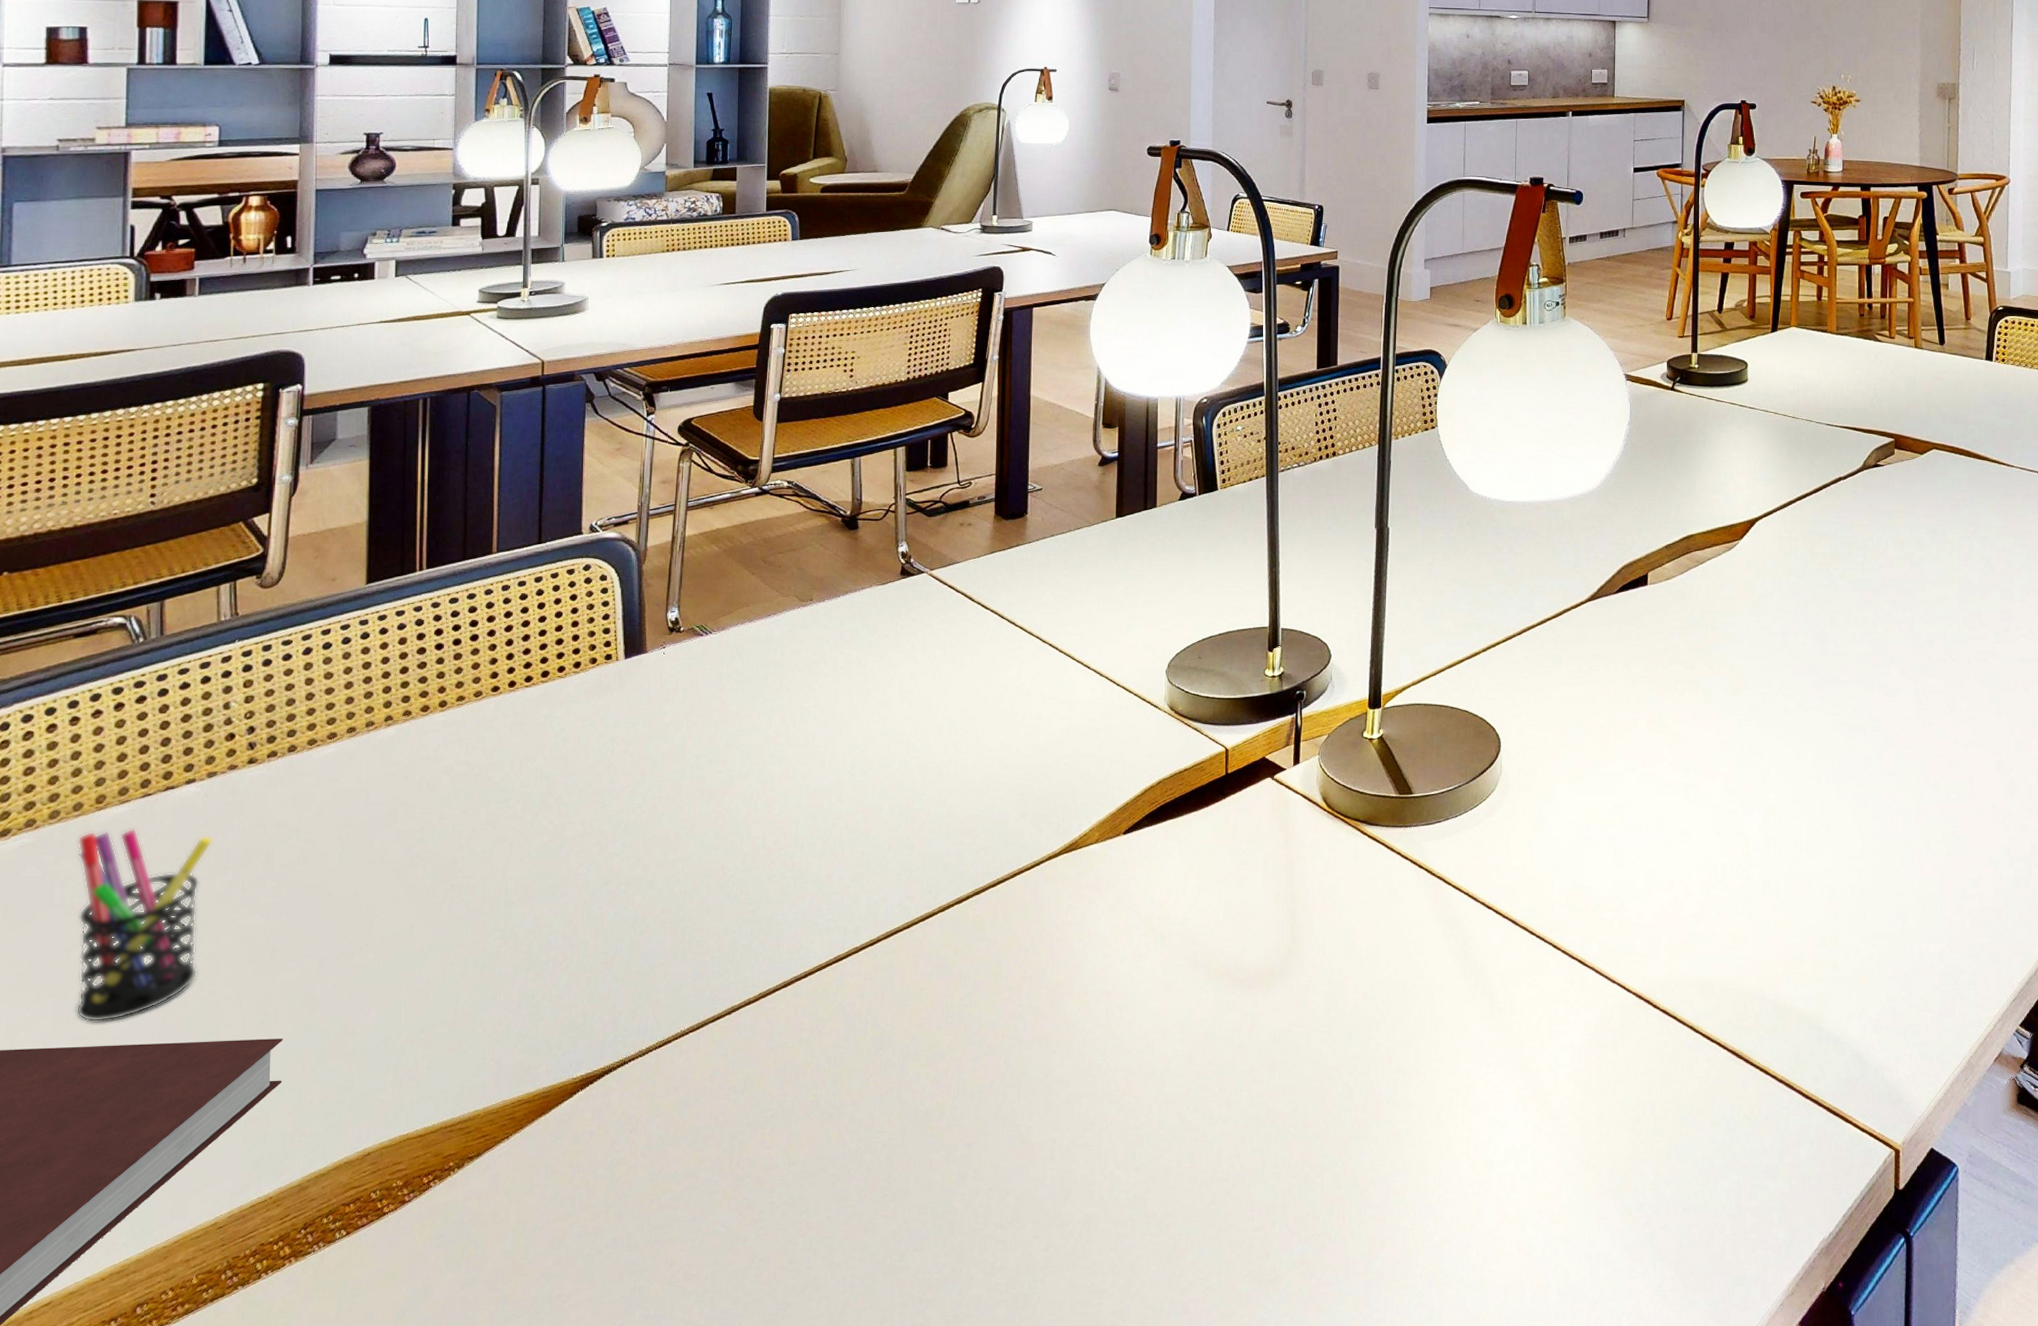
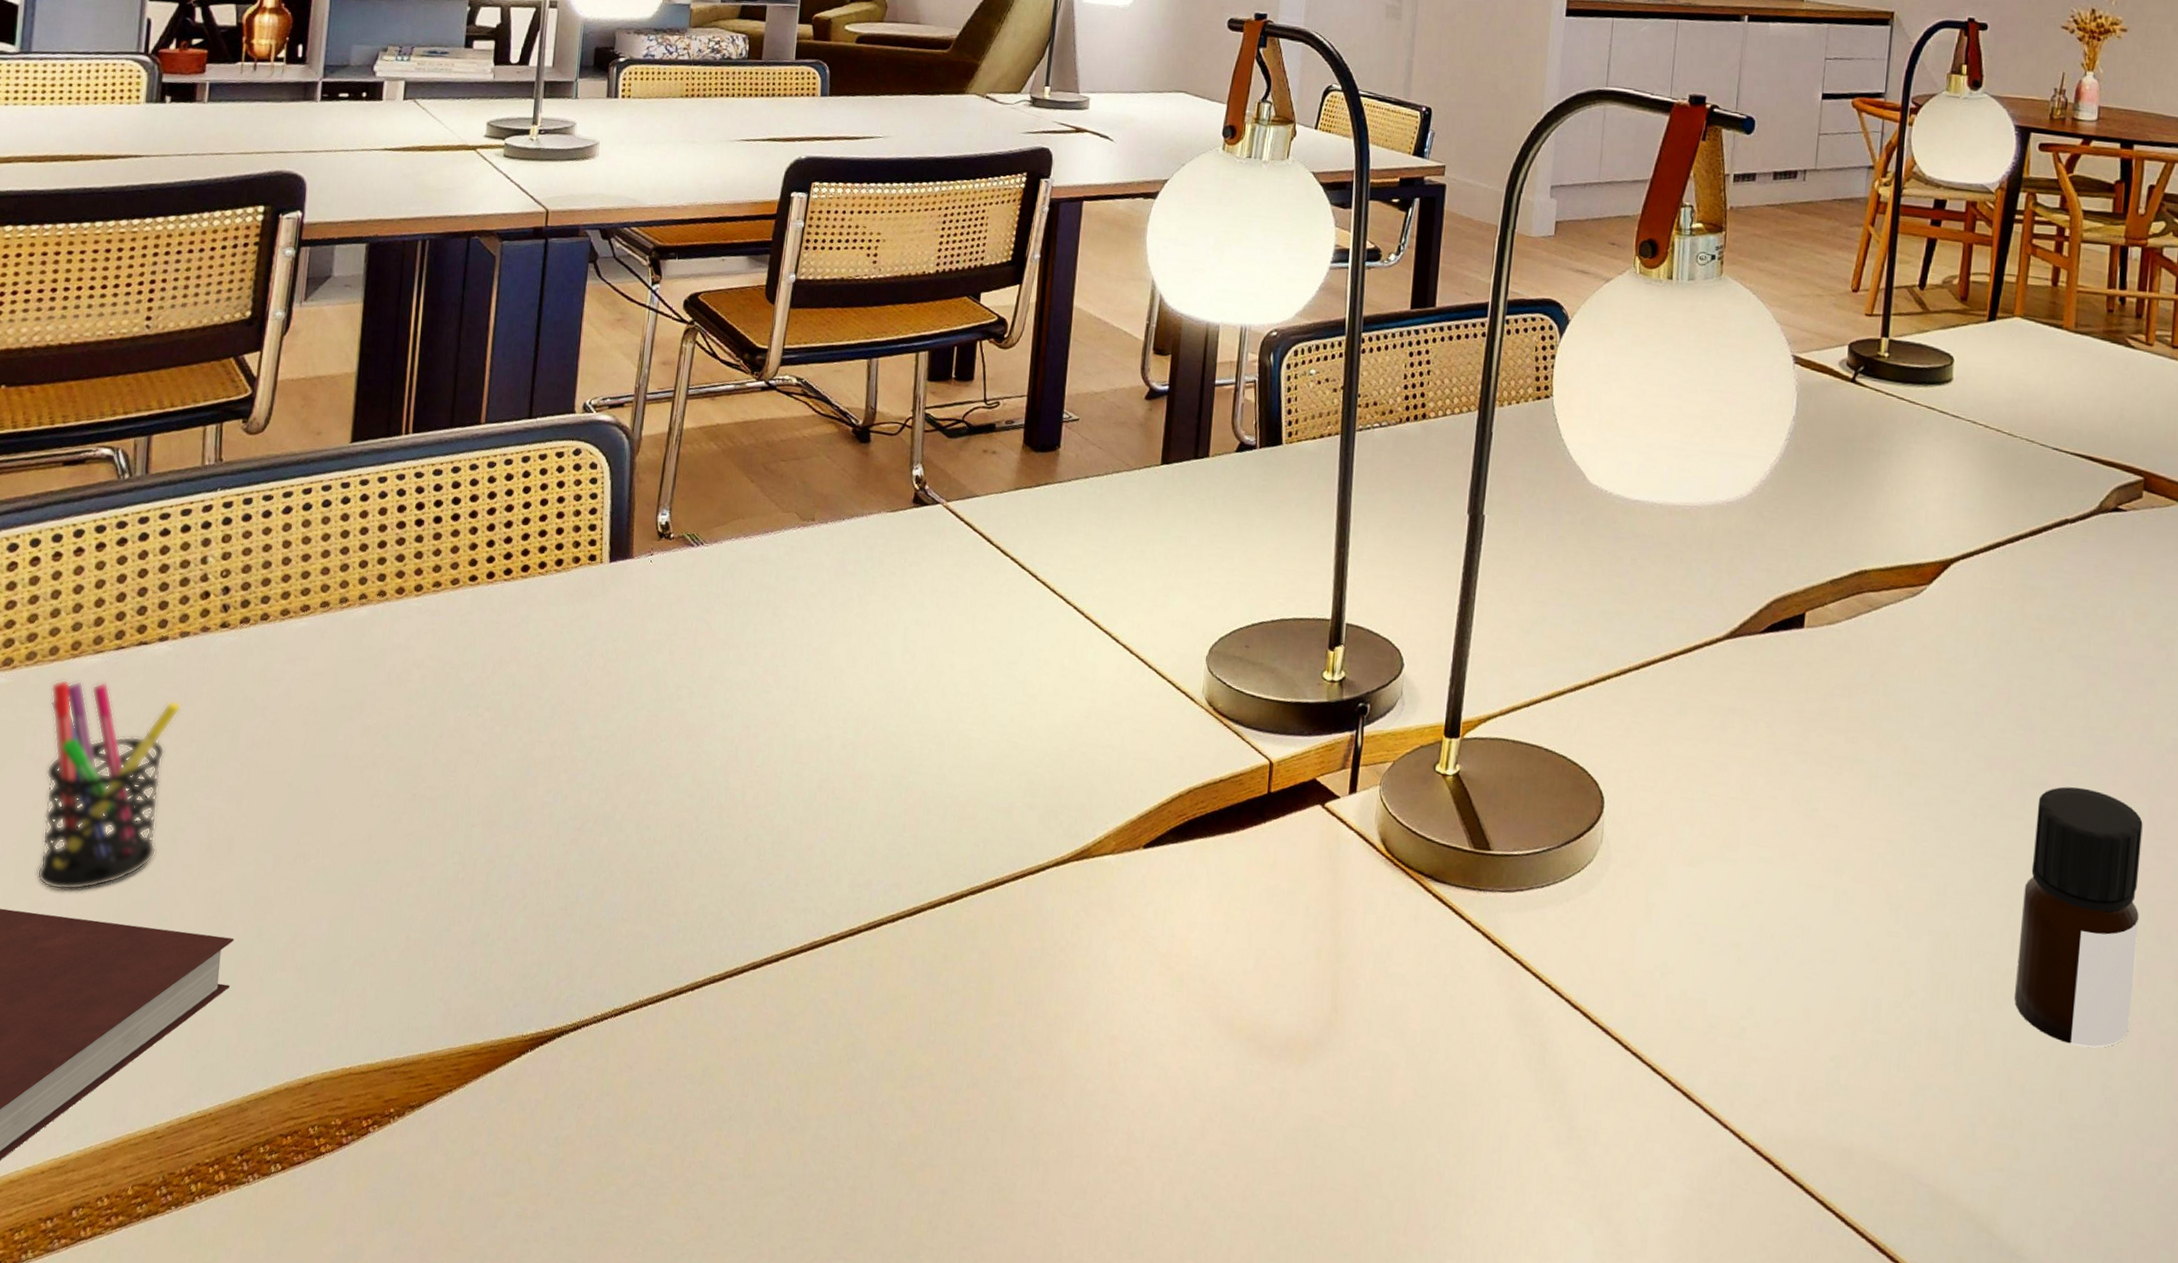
bottle: none [1826,679,1913,875] -> present [2014,786,2143,1048]

